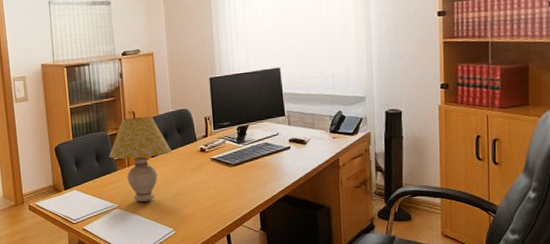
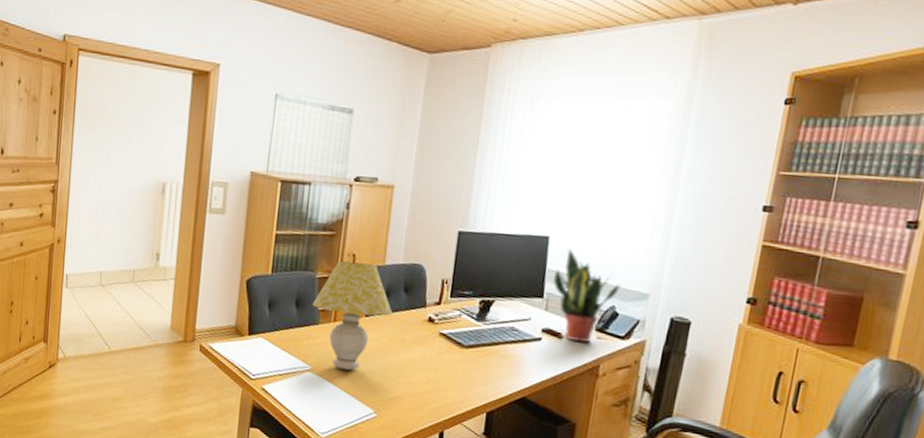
potted plant: none [289,74,342,144] -> present [553,248,620,343]

